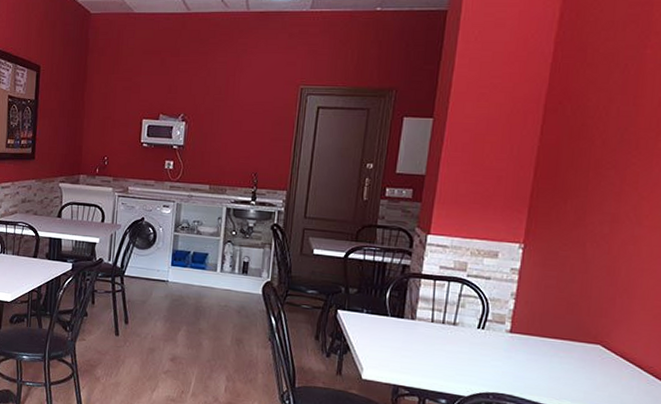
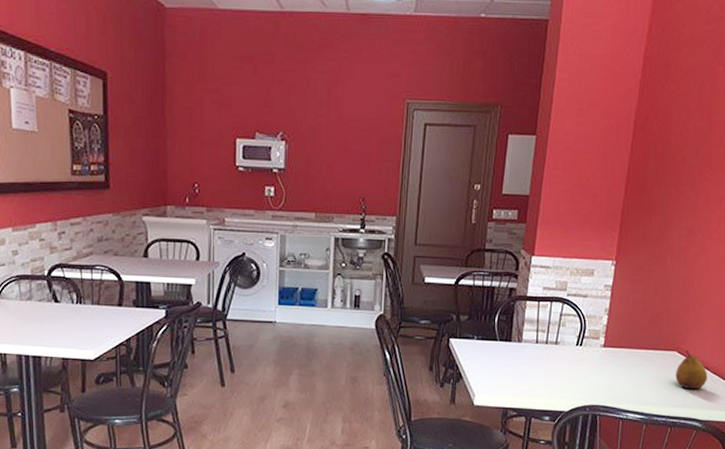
fruit: none [599,344,642,390] -> present [675,350,708,390]

